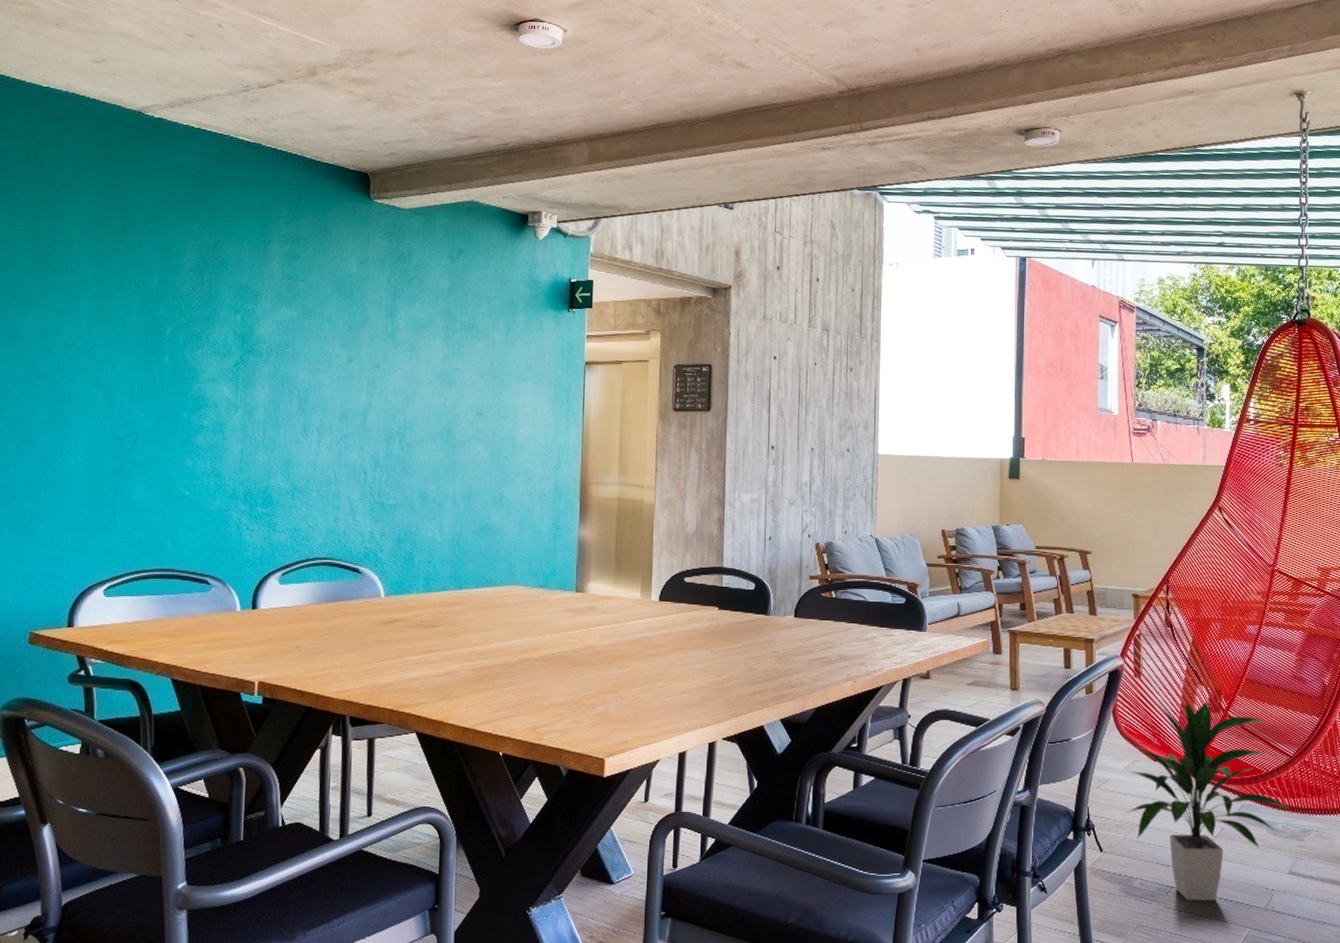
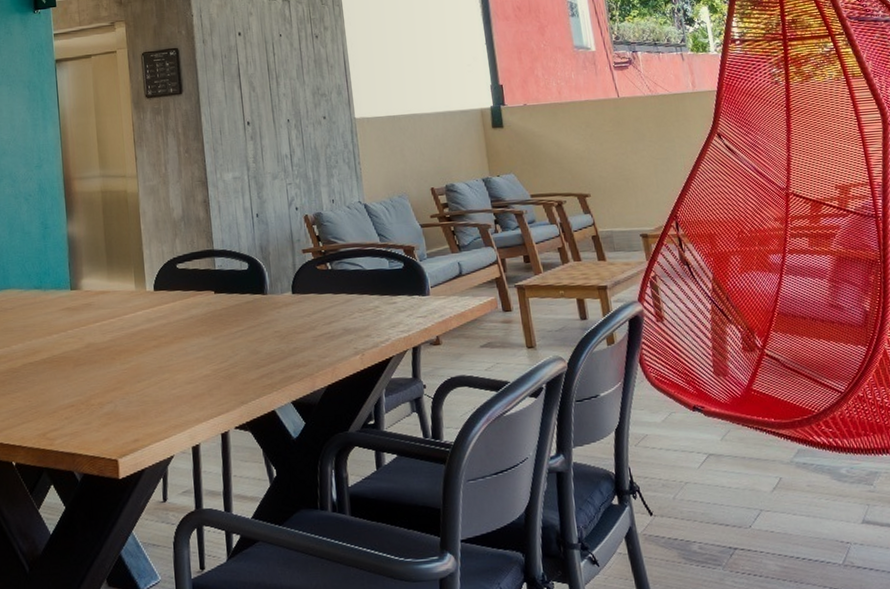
indoor plant: present [1127,701,1290,902] -> none [667,341,851,562]

